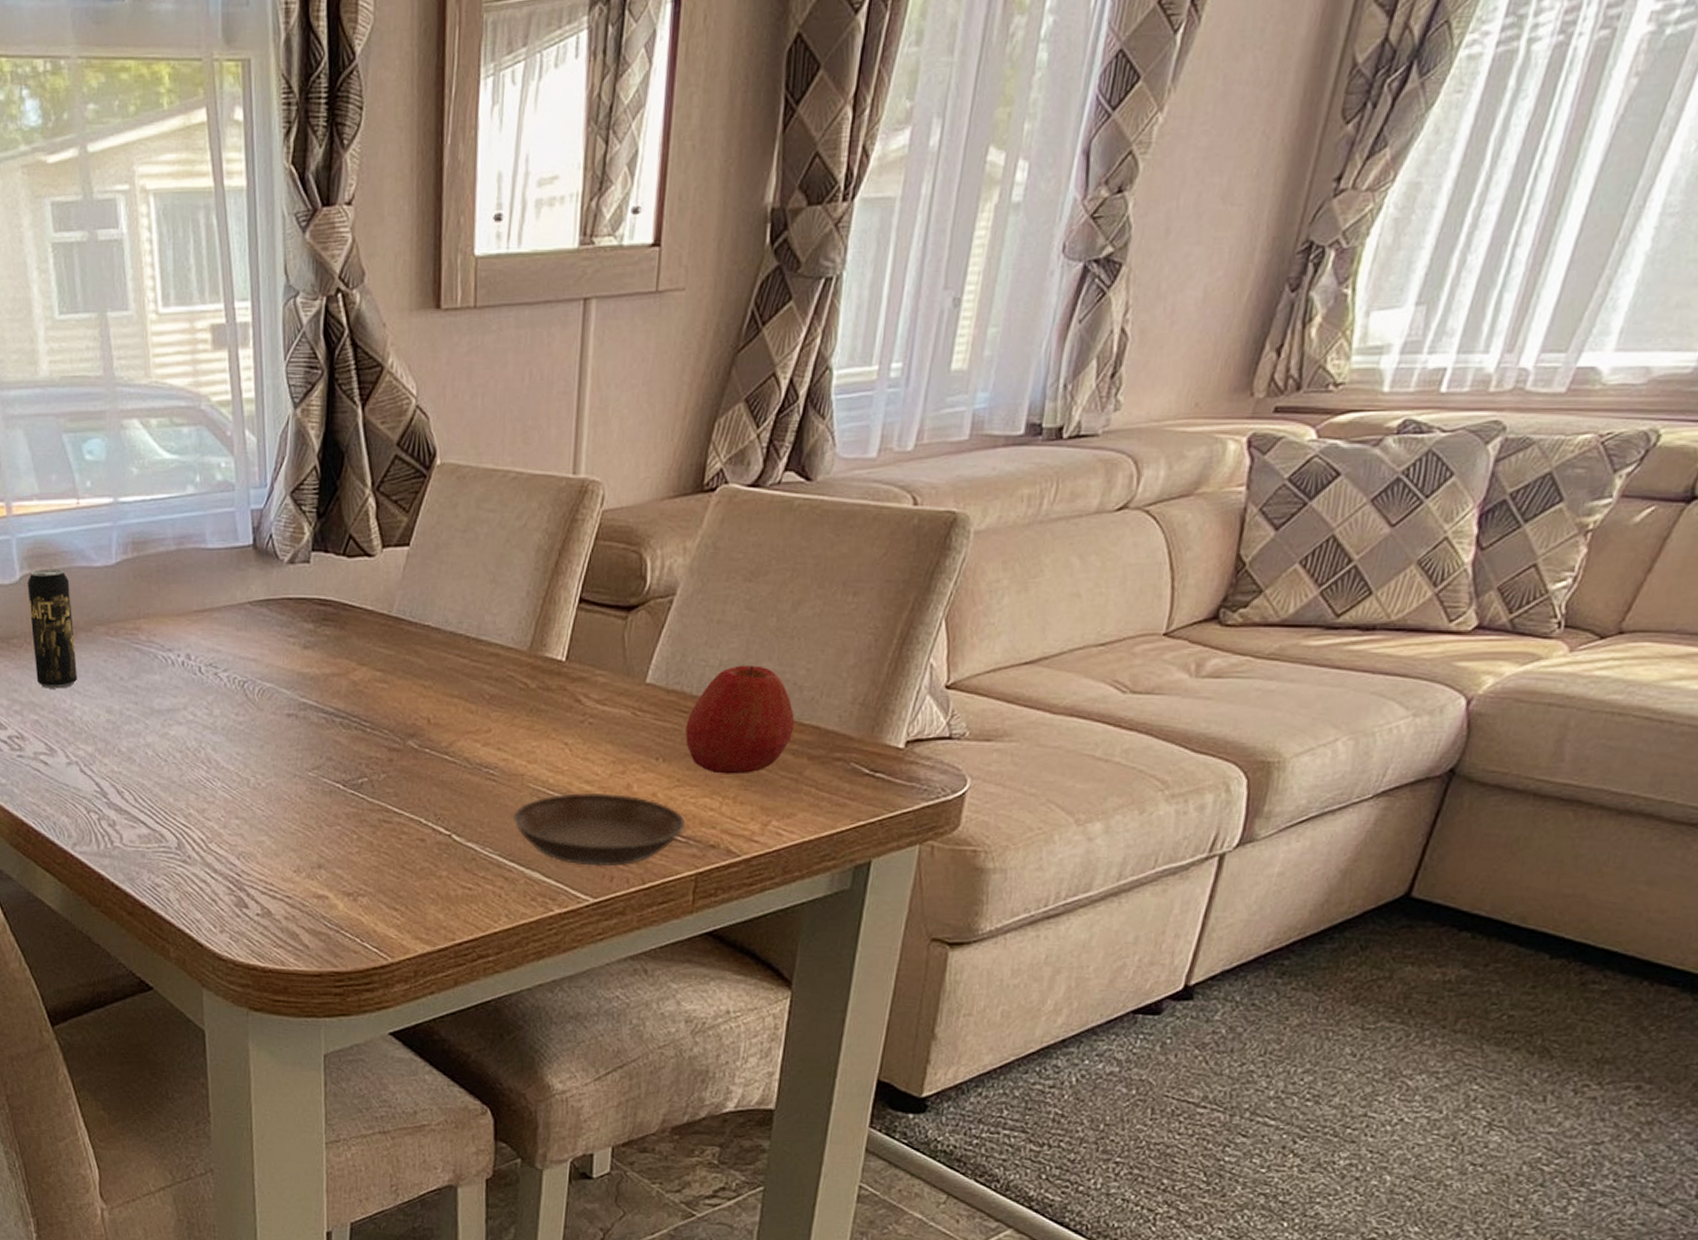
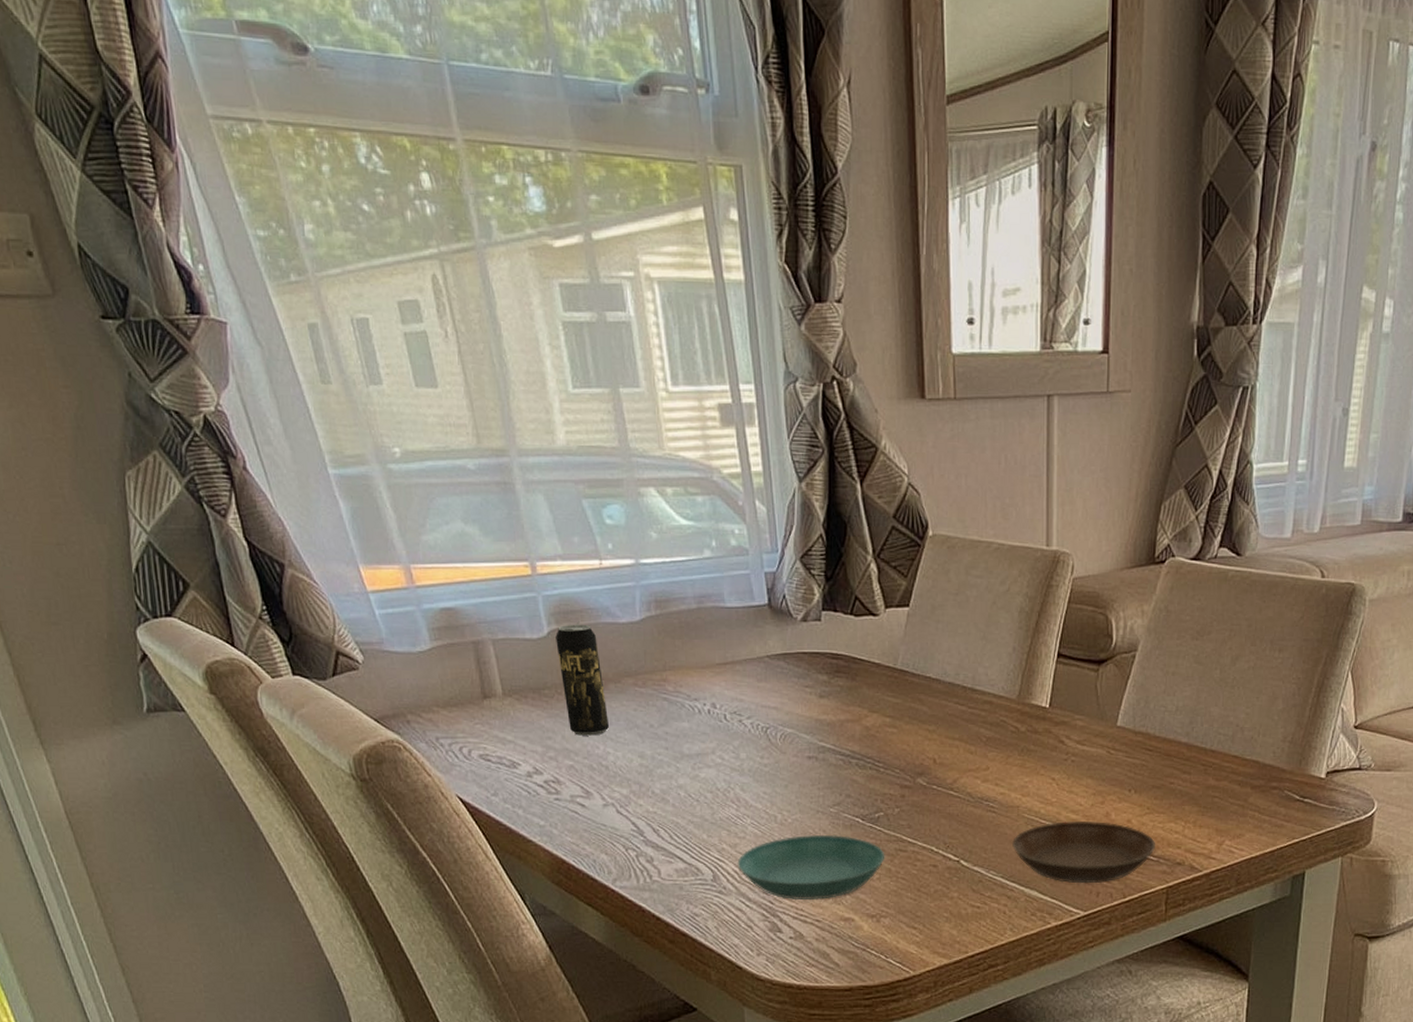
saucer: none [204,800,367,874] -> present [737,834,885,901]
apple: present [685,665,795,774] -> none [1152,710,1239,802]

